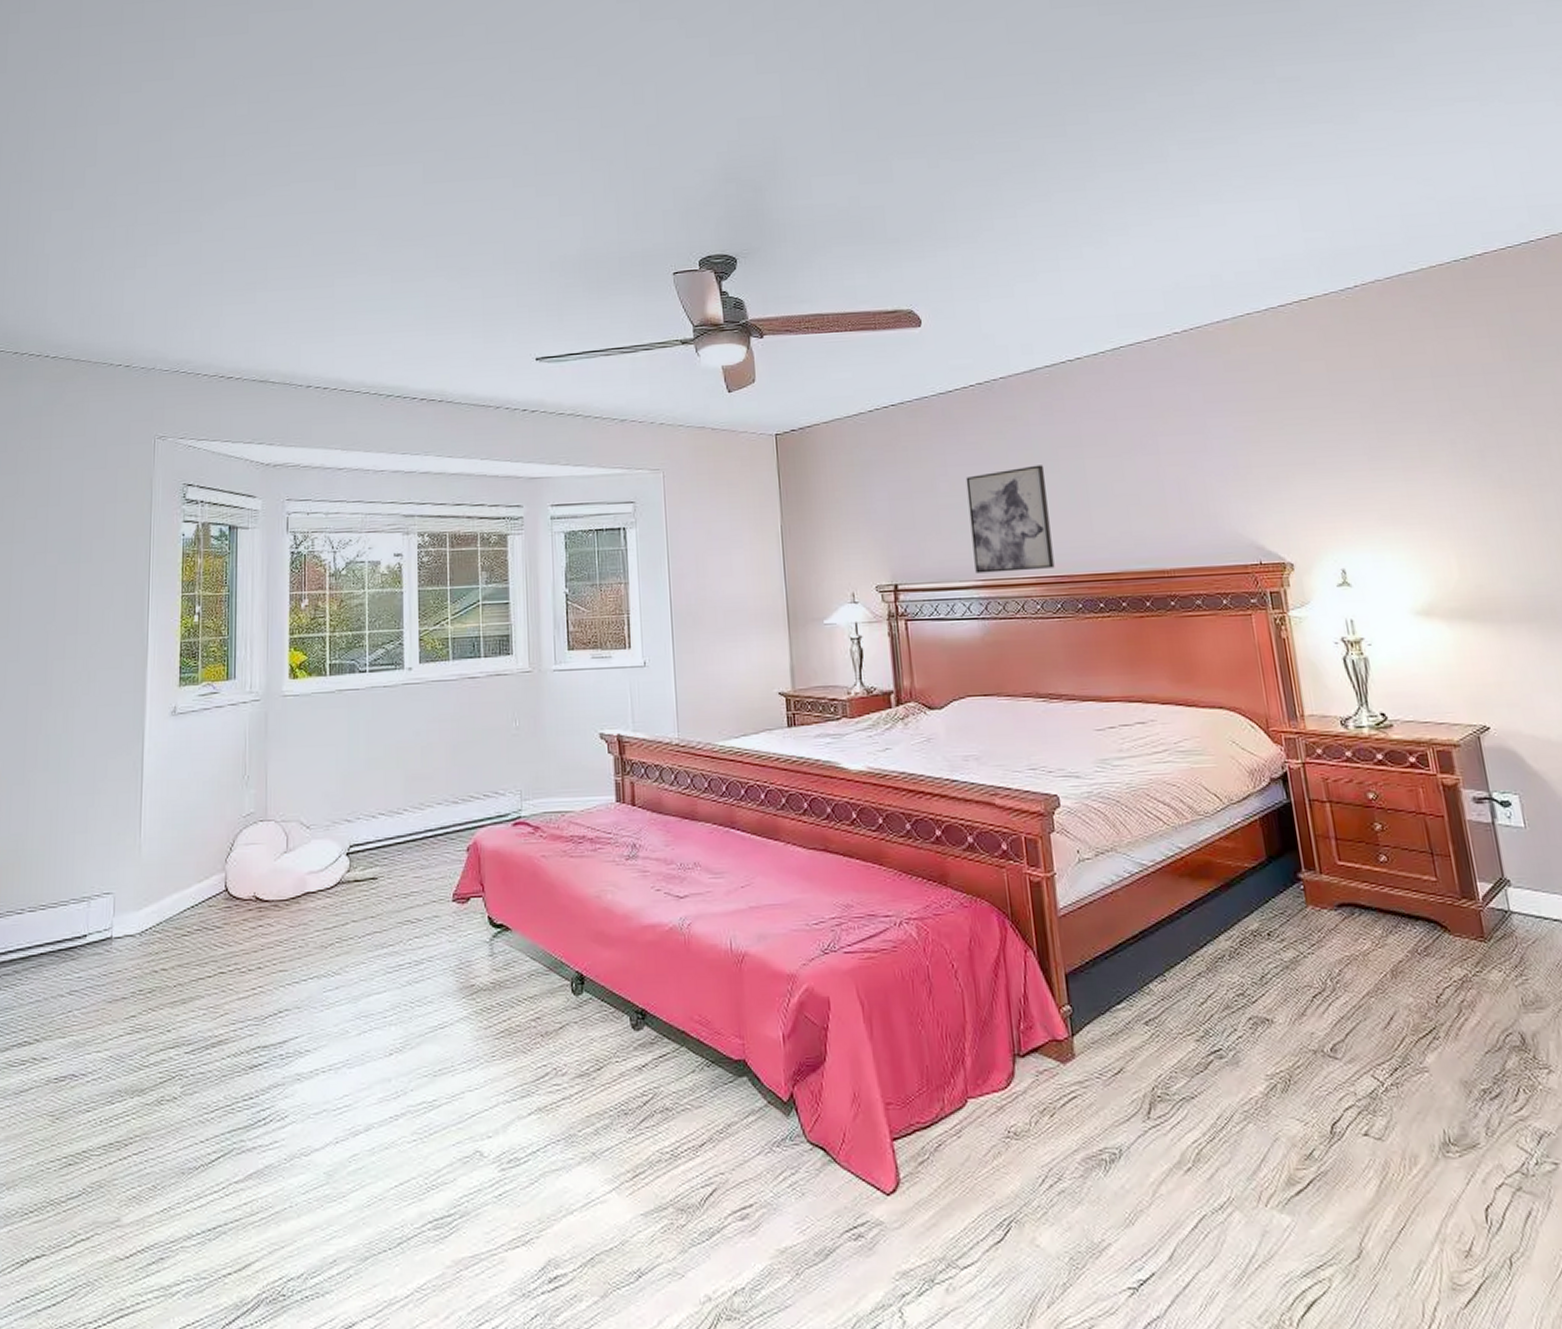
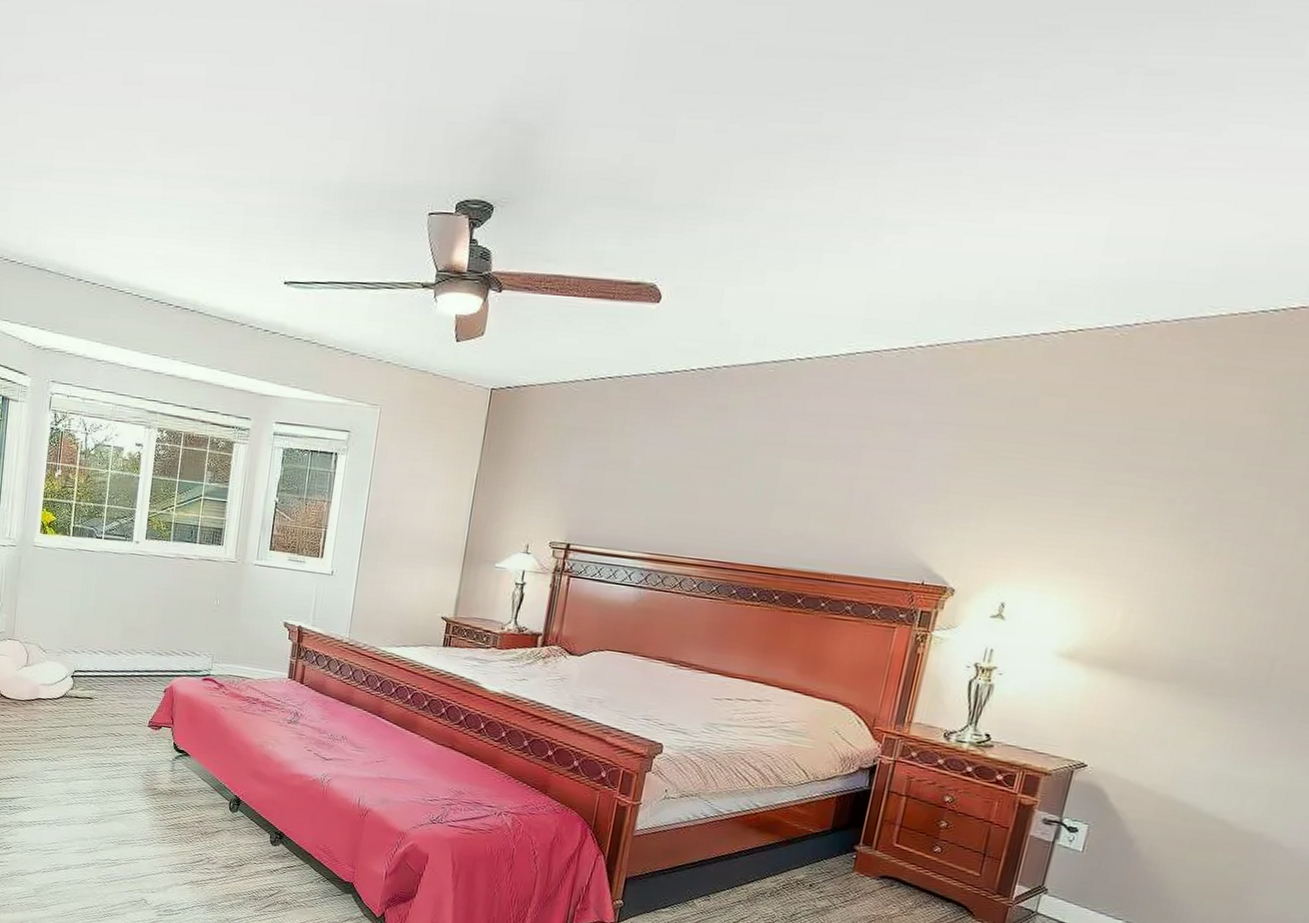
wall art: present [966,465,1055,574] -> none [645,456,741,554]

